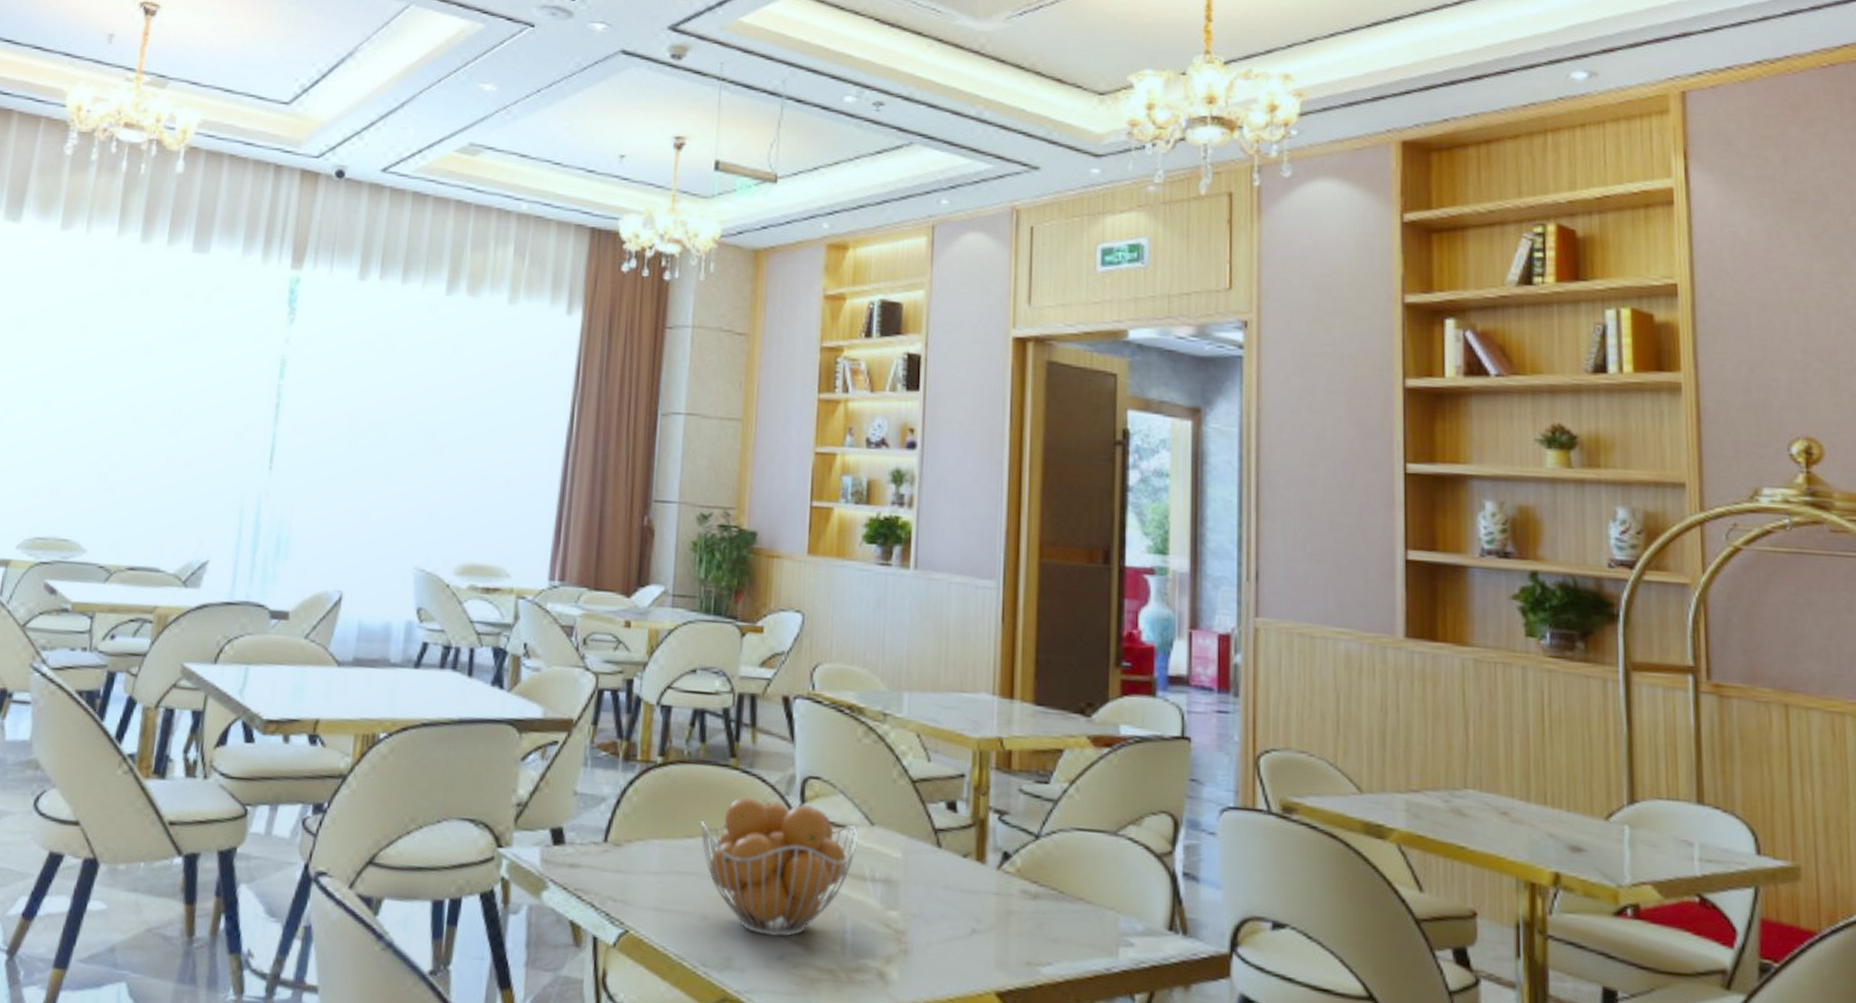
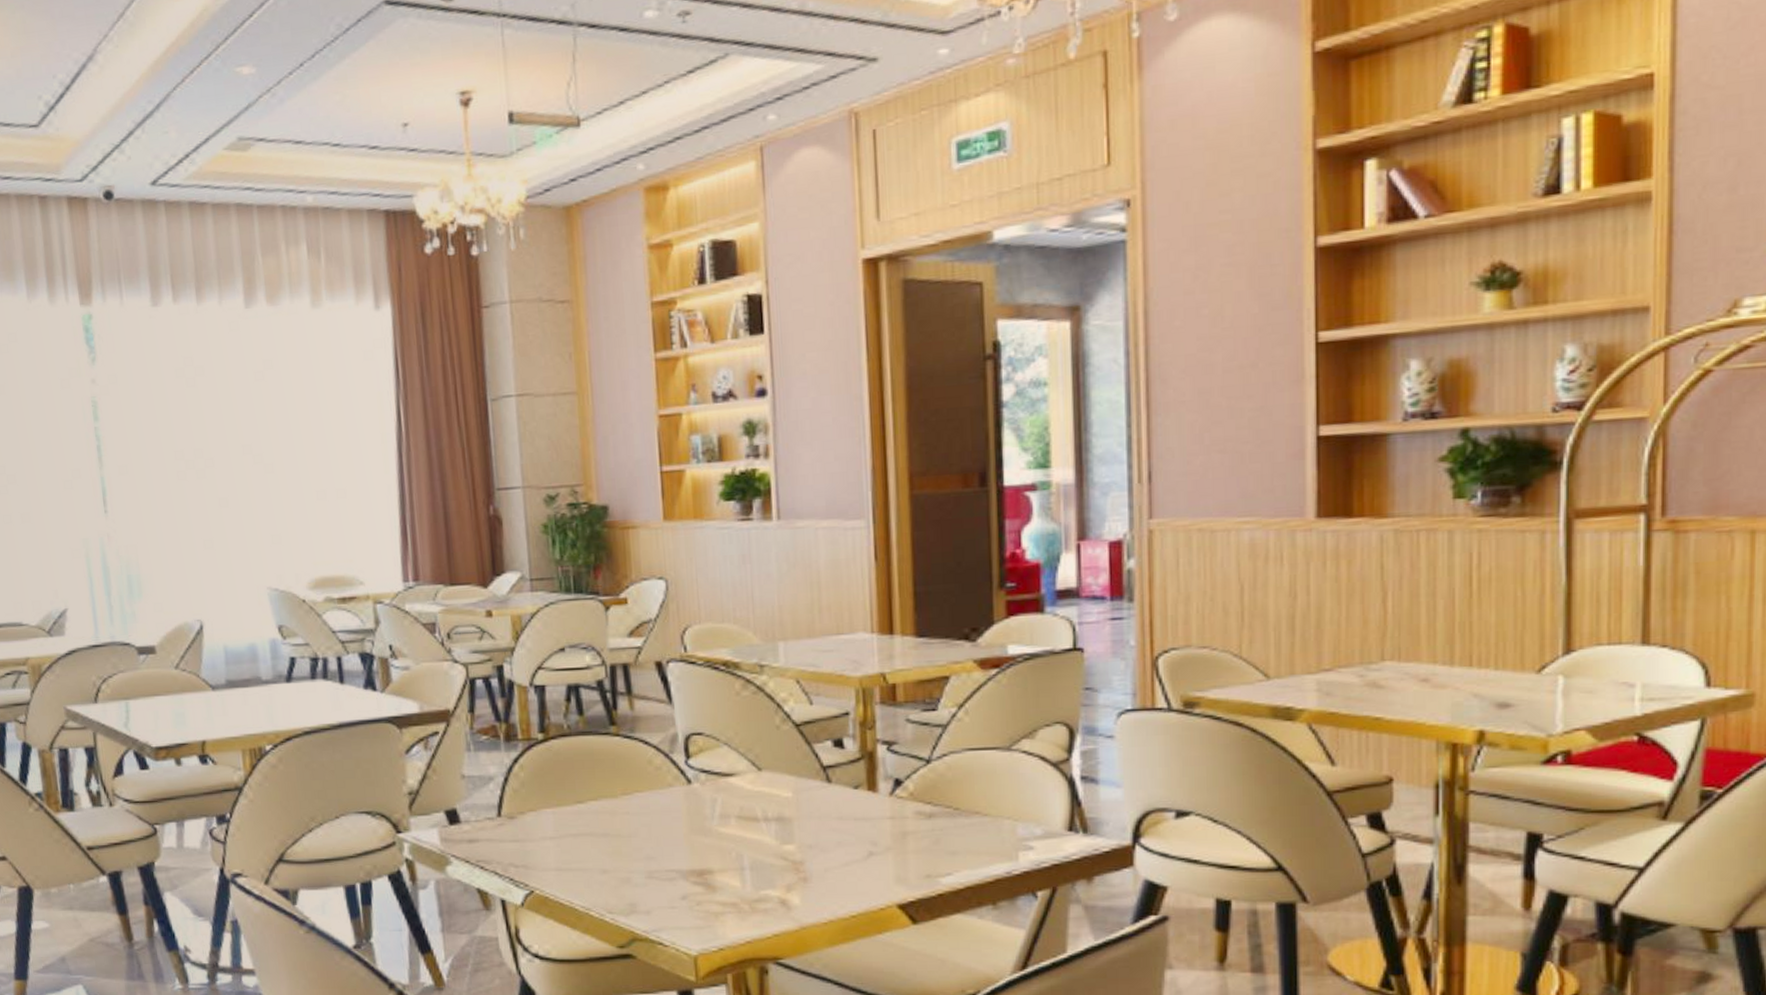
fruit basket: present [700,797,859,937] -> none [589,759,747,881]

